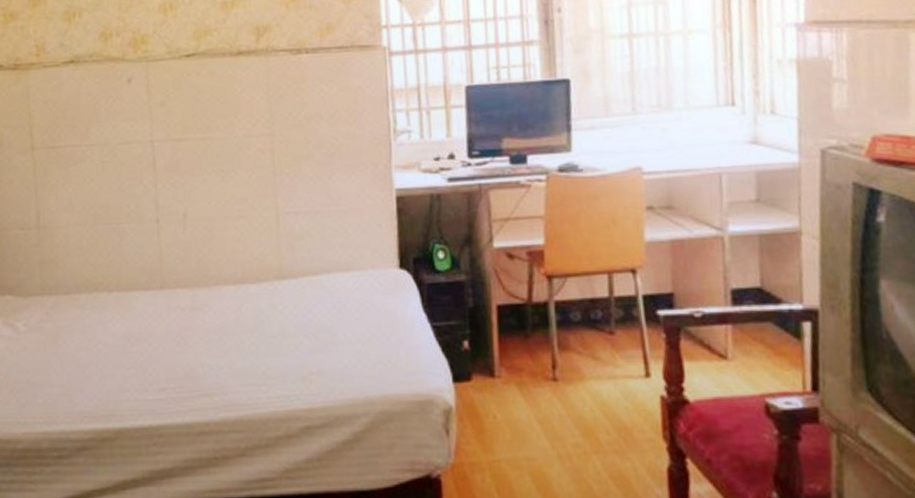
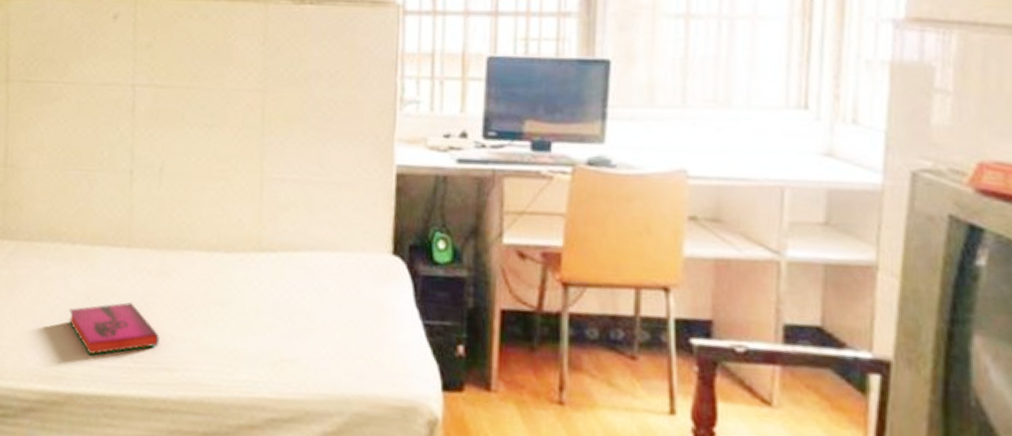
hardback book: none [111,338,198,392] -> present [68,301,159,356]

